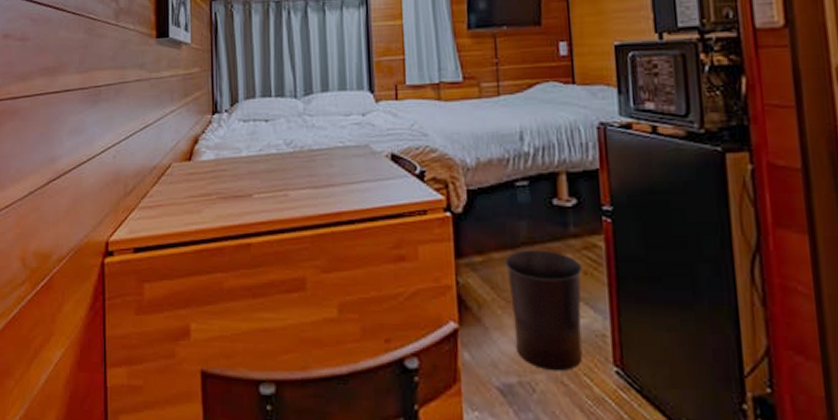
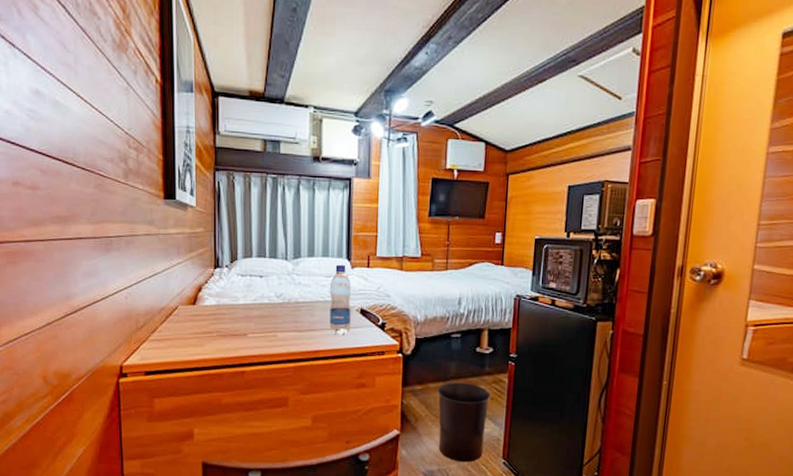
bottle: none [350,98,380,190] -> present [329,264,352,335]

